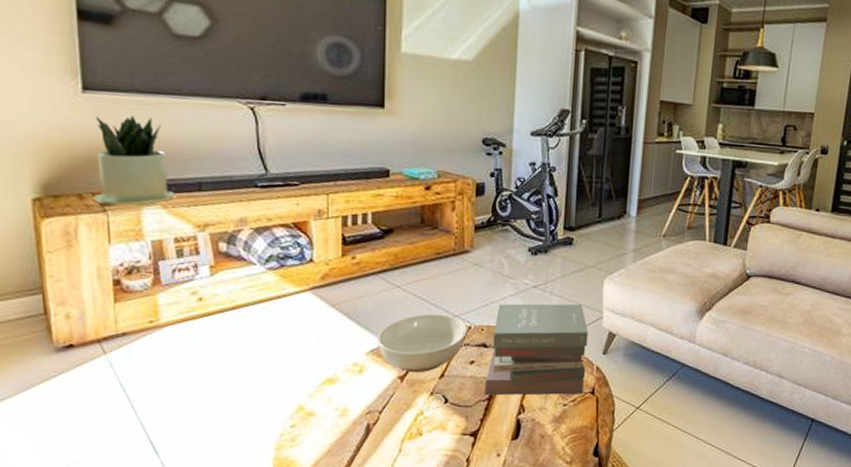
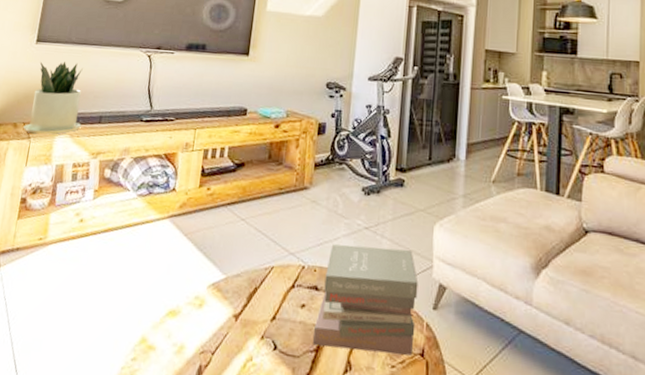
bowl: present [377,313,467,373] -> none [219,249,301,313]

